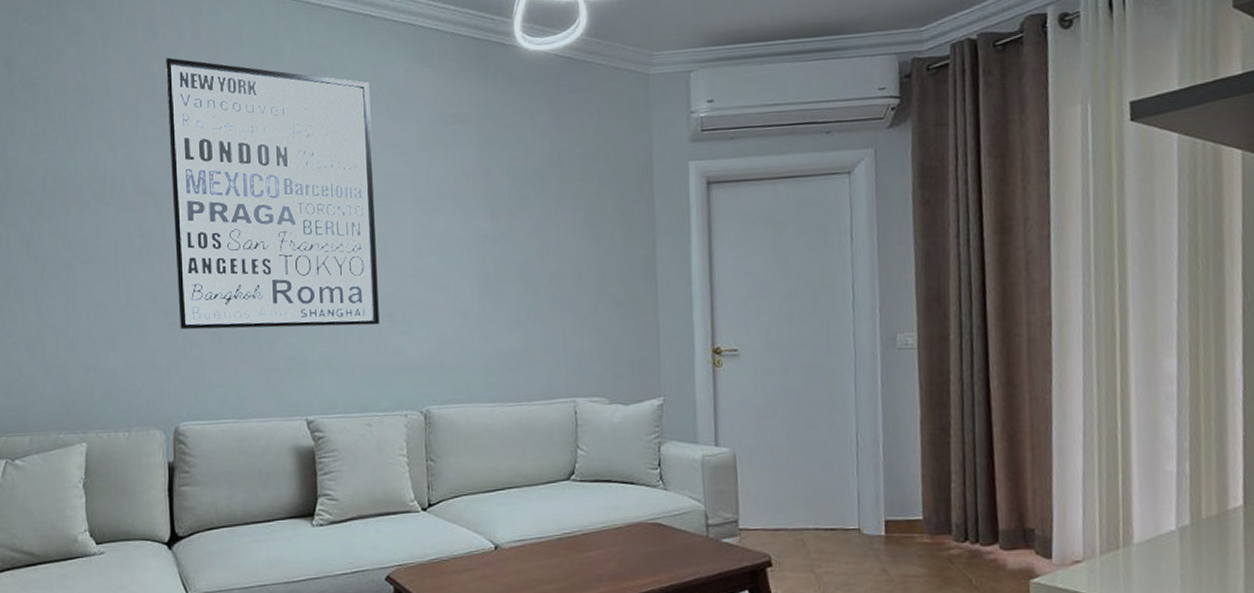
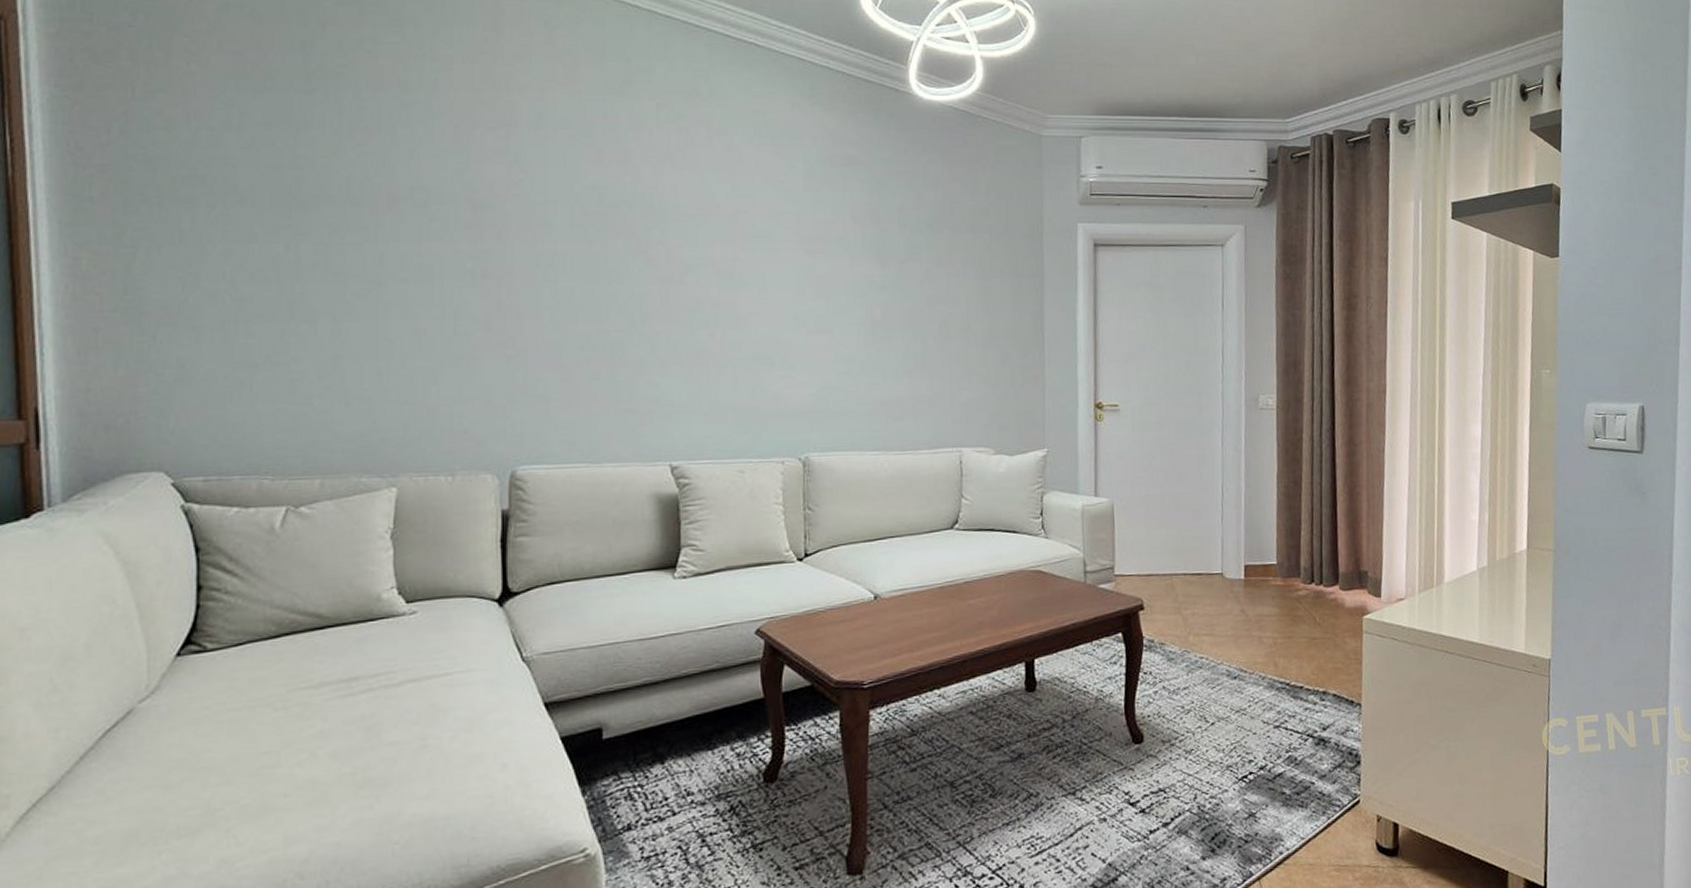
wall art: present [164,57,380,330] -> none [510,62,756,368]

